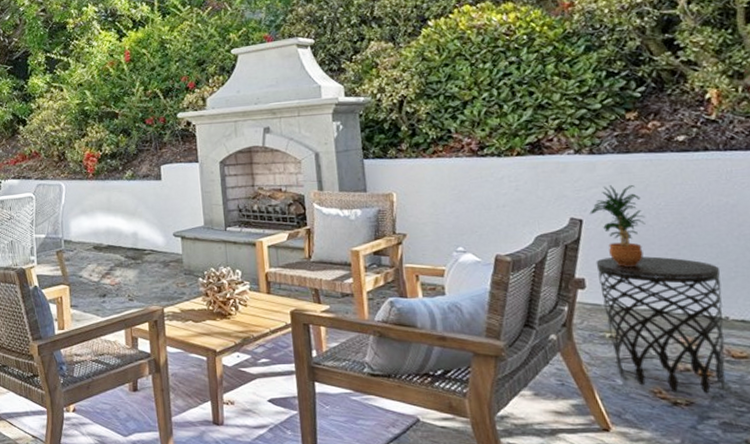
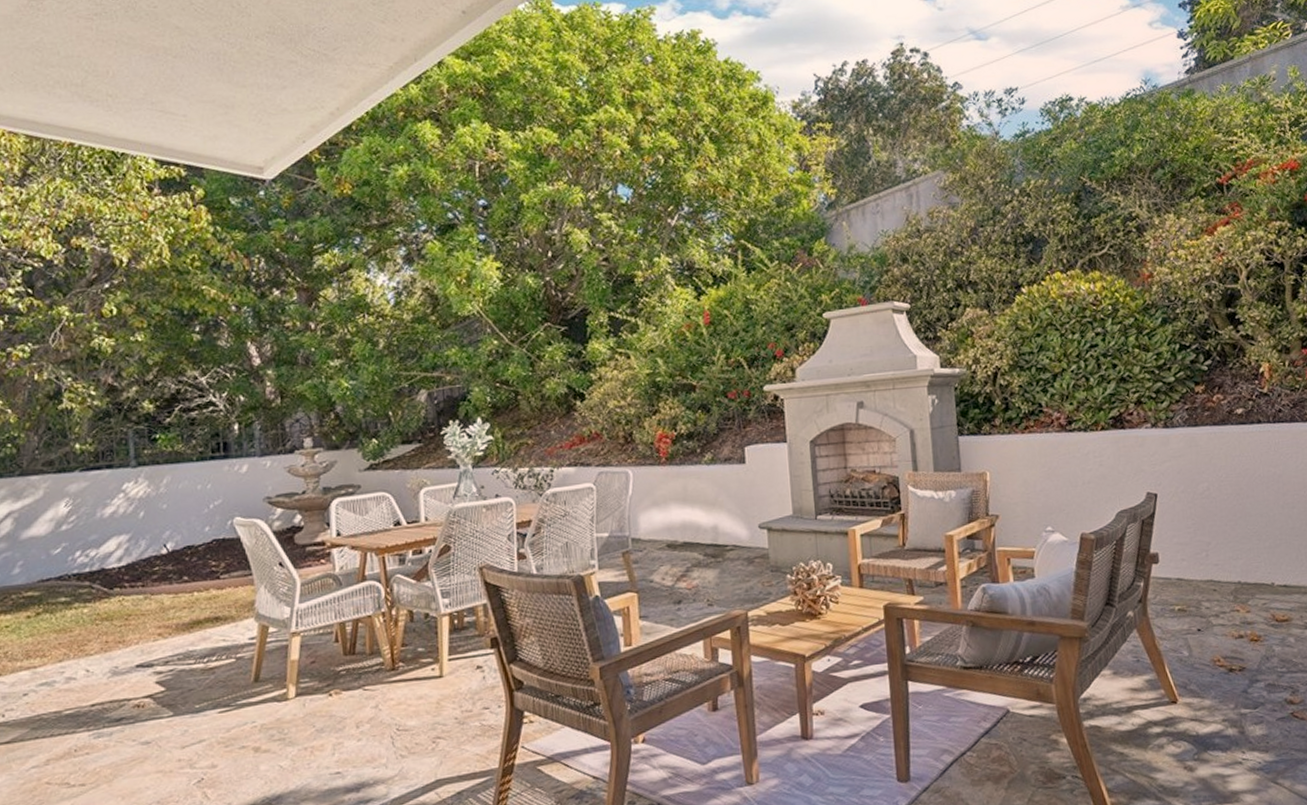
potted plant: present [589,185,646,267] -> none [1163,458,1210,539]
side table: present [596,256,726,394] -> none [1168,528,1271,660]

